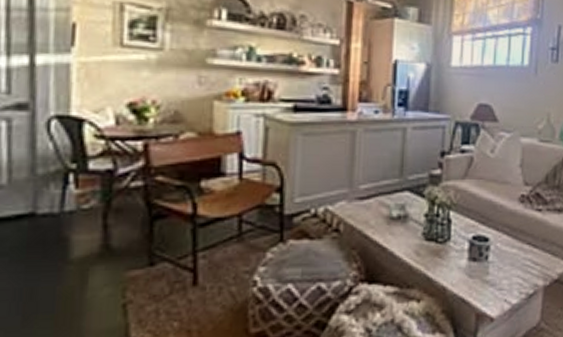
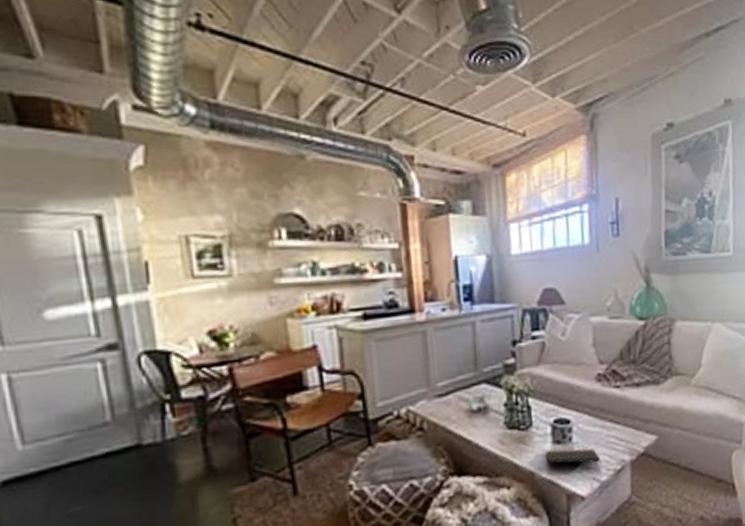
notepad: none [460,266,515,289] -> present [545,448,602,466]

